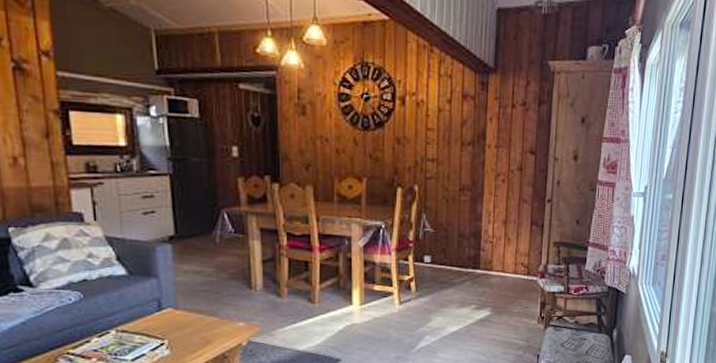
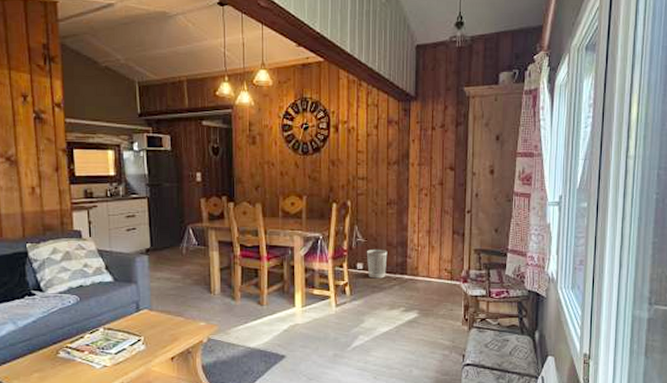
wastebasket: none [435,240,459,273] -> present [366,249,388,279]

